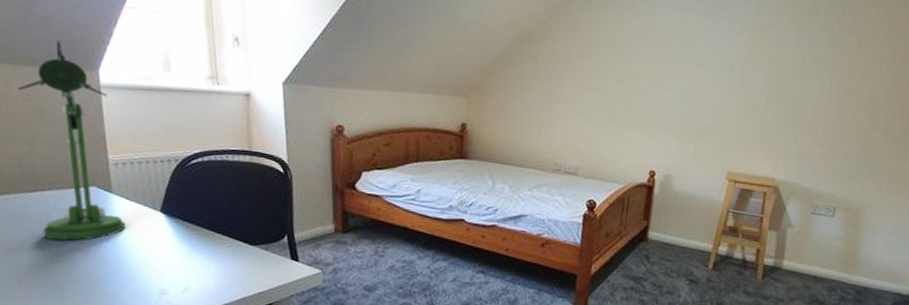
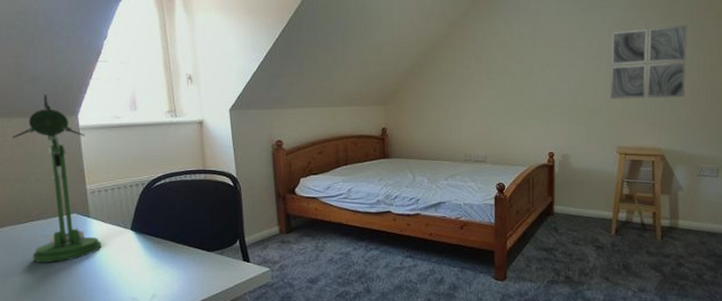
wall art: none [727,38,826,124] -> present [610,25,688,99]

